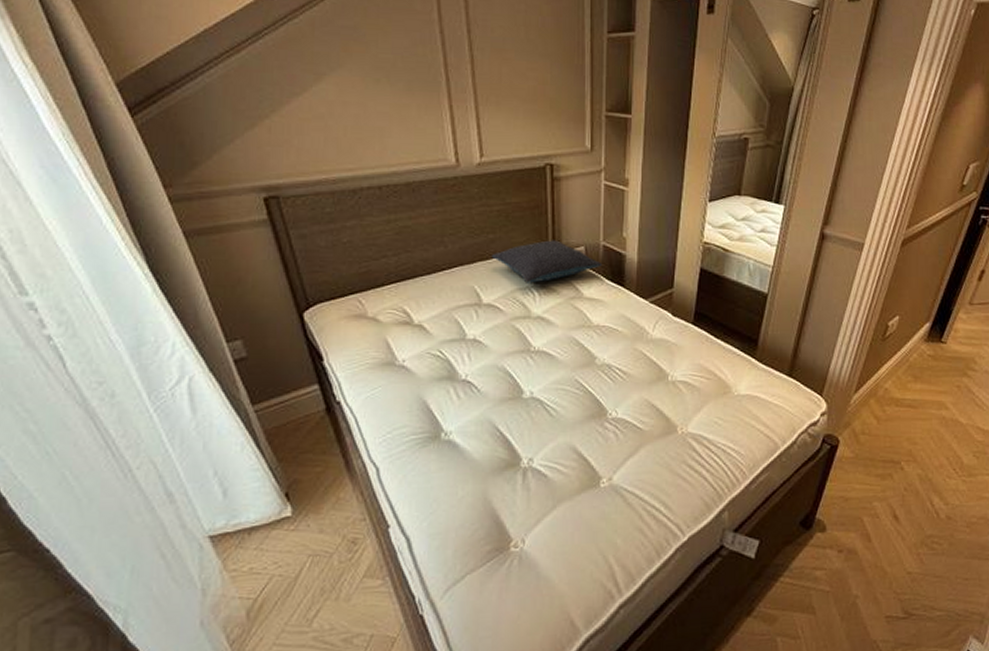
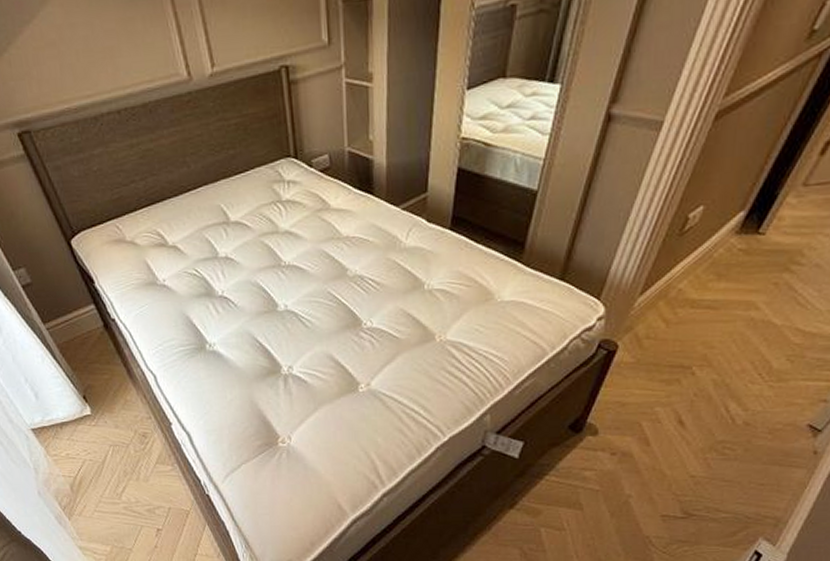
pillow: present [491,240,603,283] -> none [233,150,349,198]

